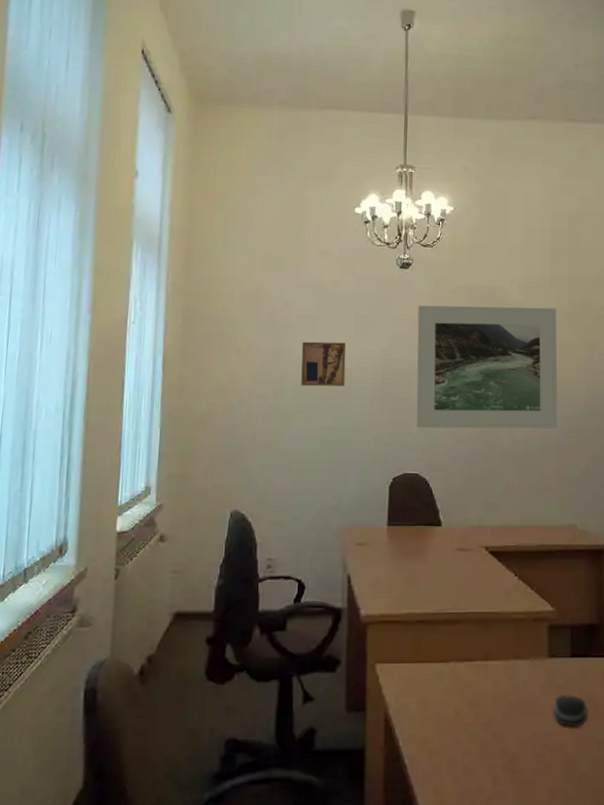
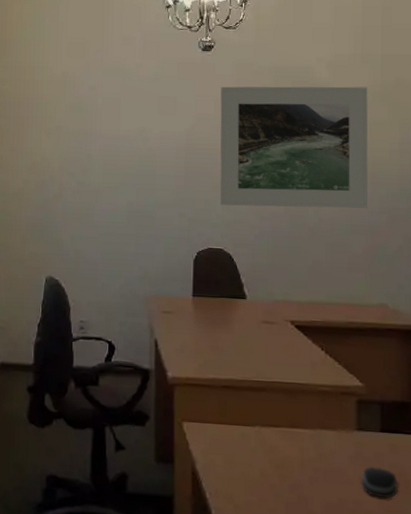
wall art: present [301,341,346,387] -> none [107,123,150,165]

